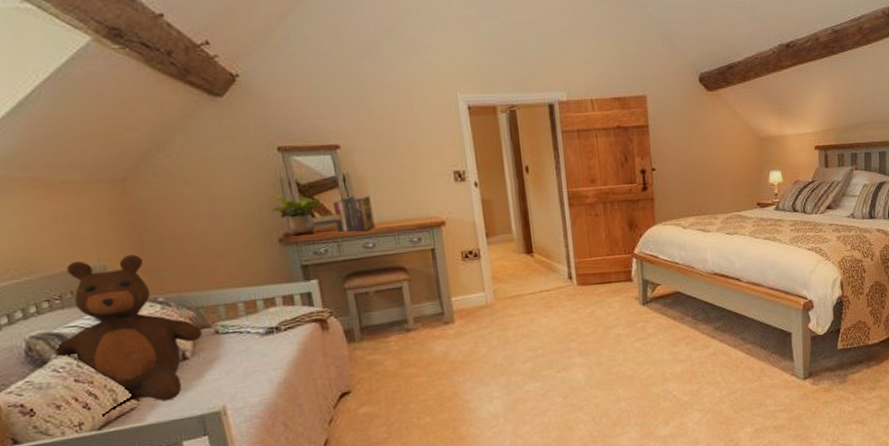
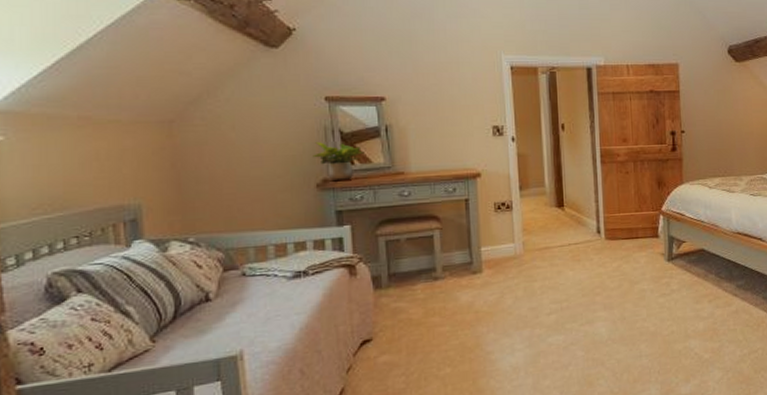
teddy bear: present [52,254,202,415] -> none [74,194,228,357]
books: present [332,194,375,232] -> none [373,145,412,181]

